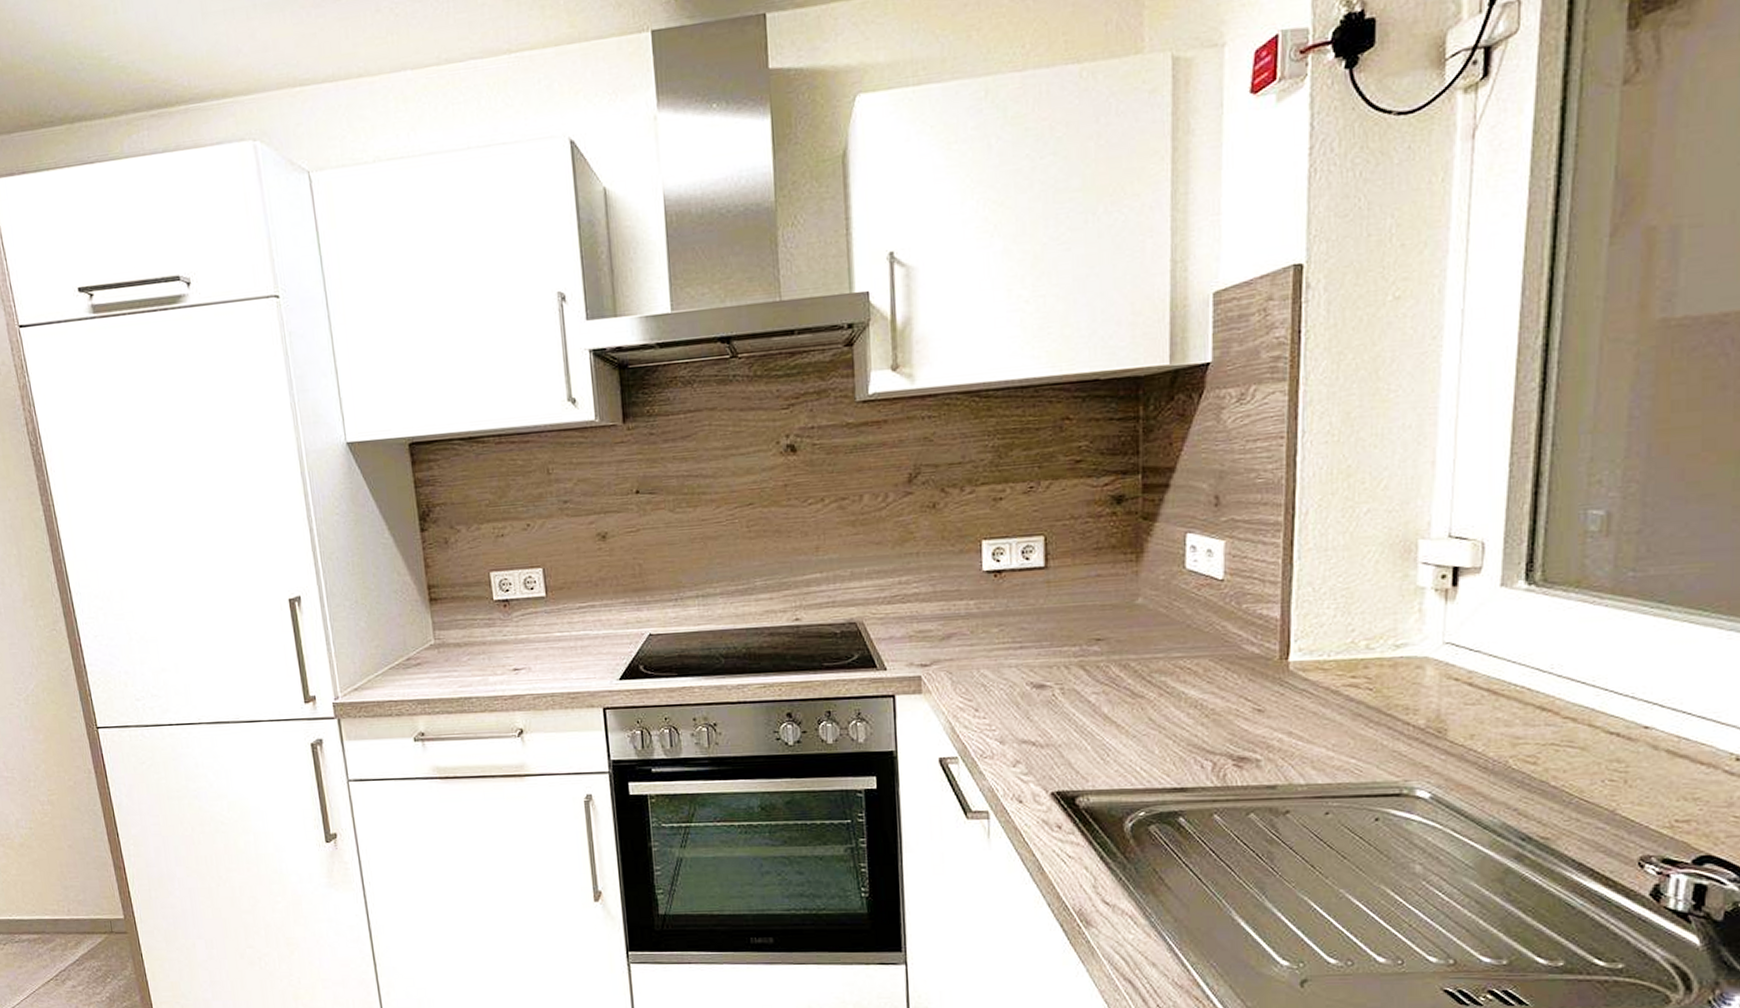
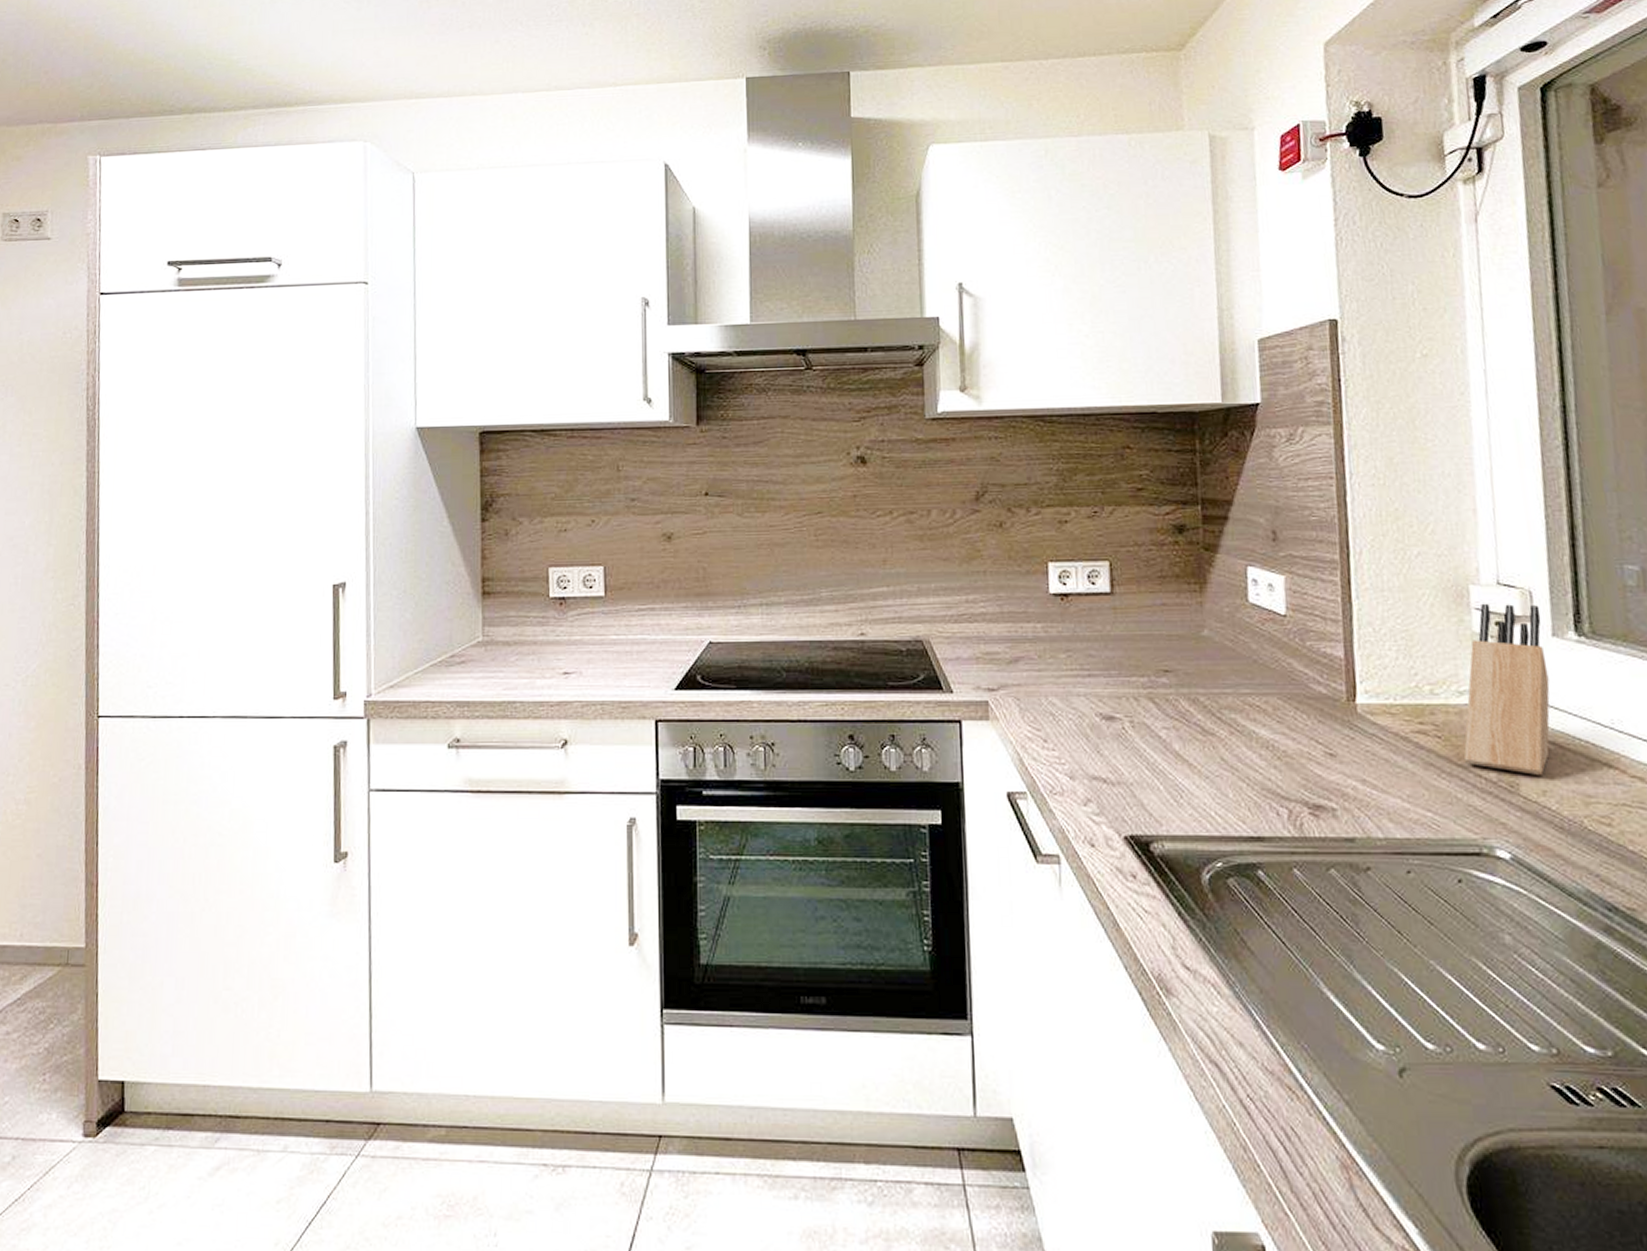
knife block: none [1393,556,1491,721] -> present [1463,603,1550,775]

